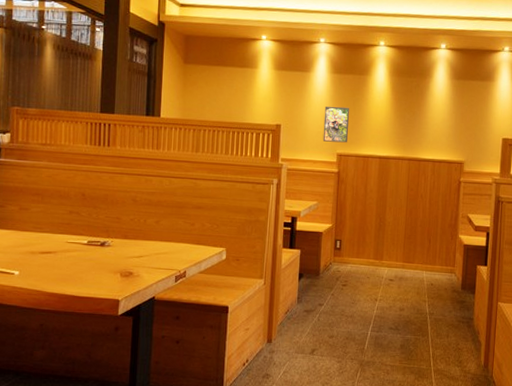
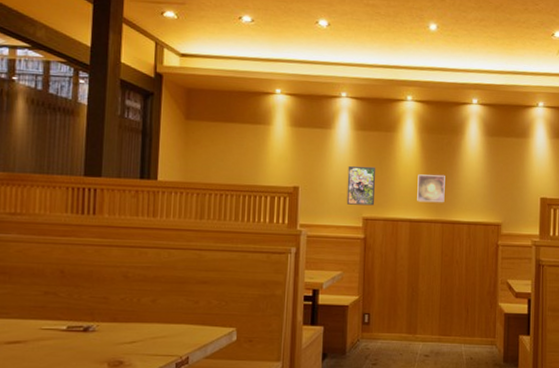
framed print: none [386,114,413,142] -> present [417,174,445,203]

